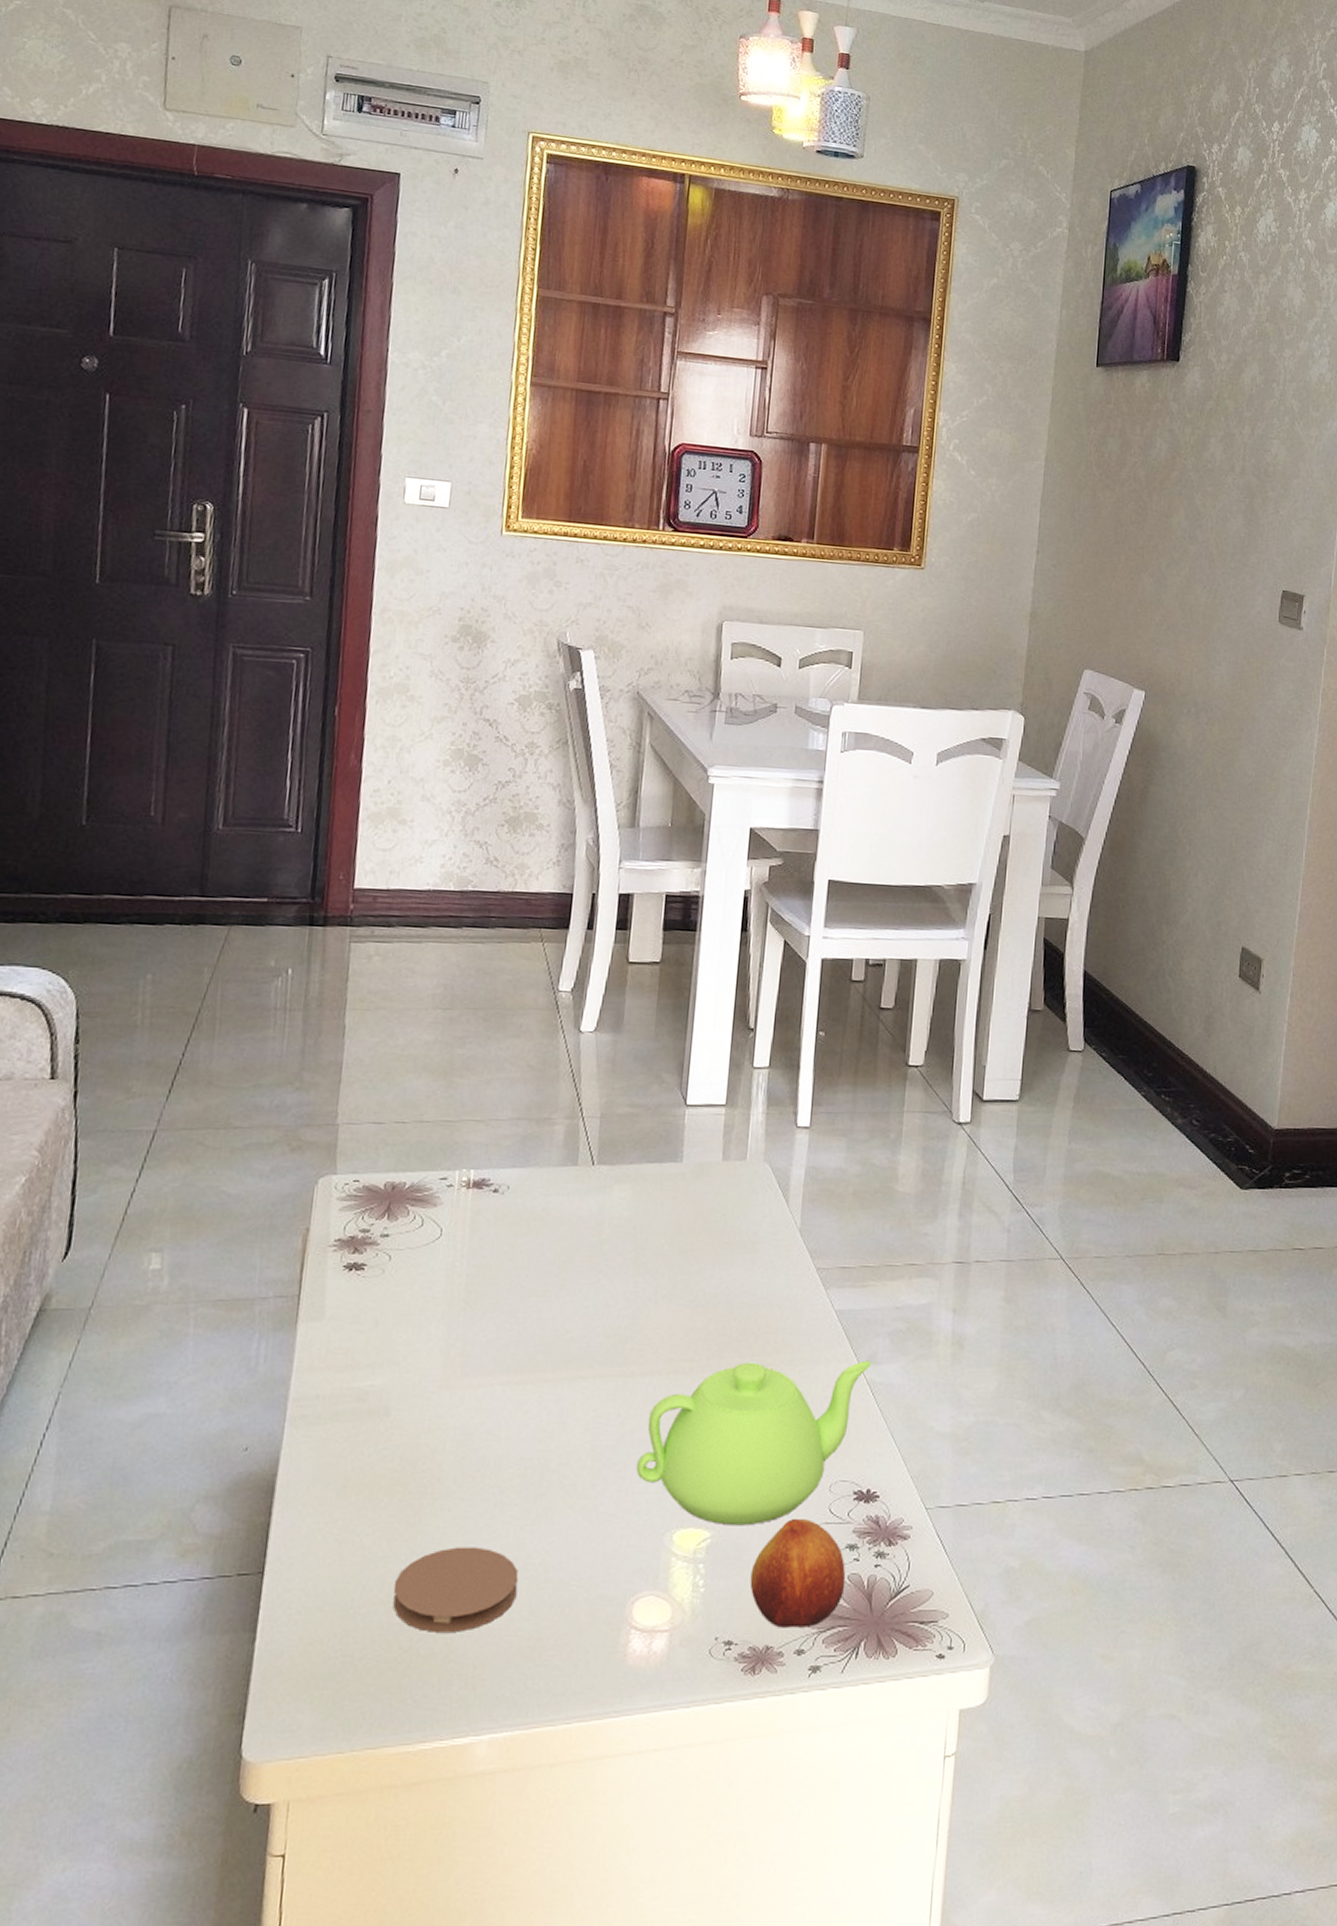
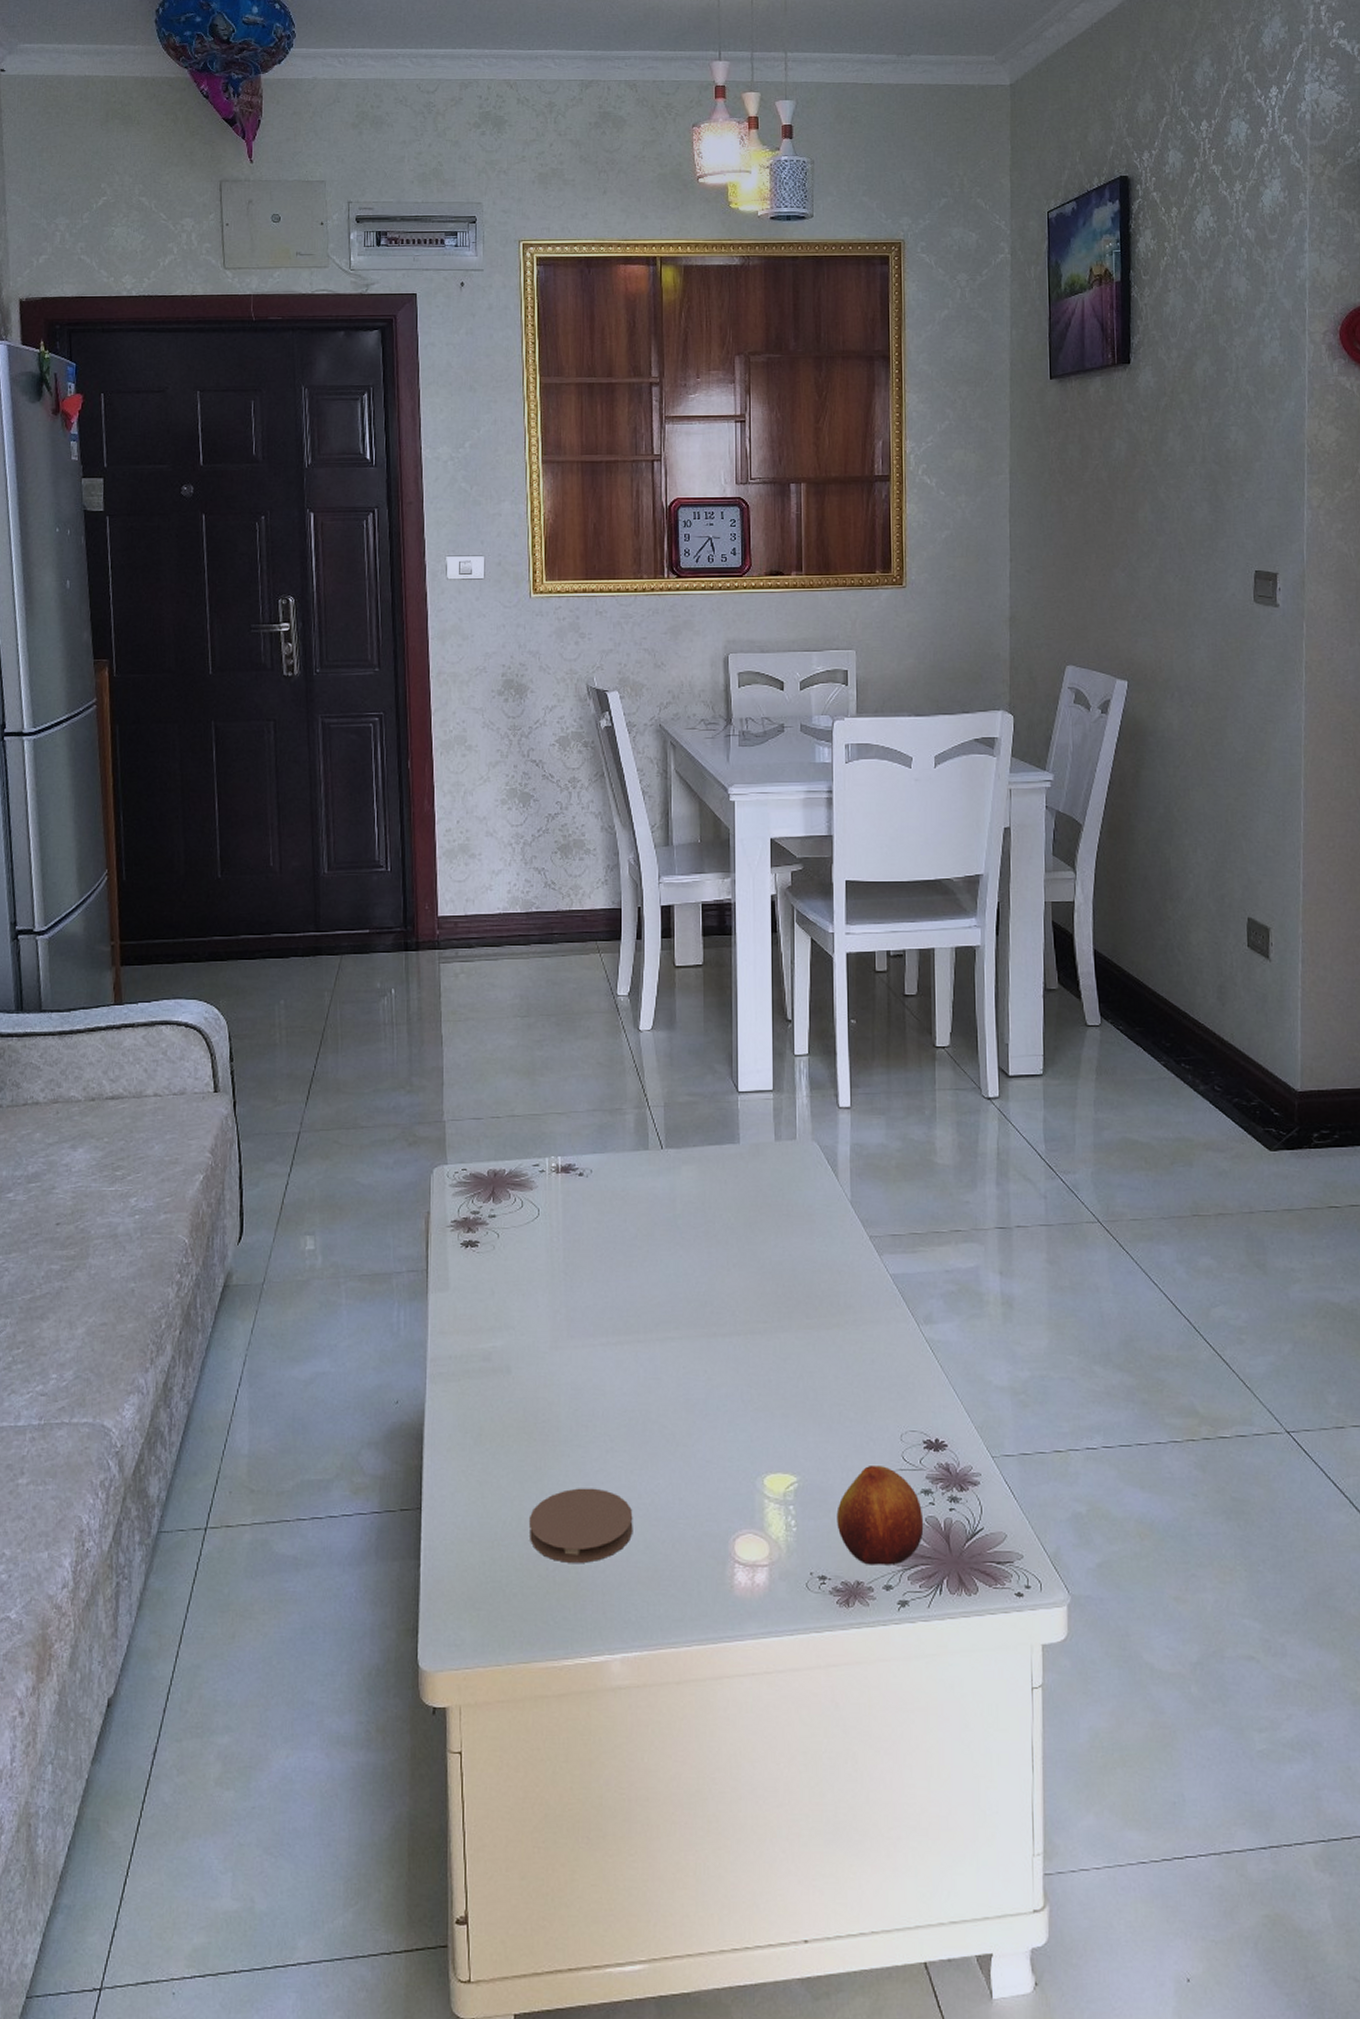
teapot: present [636,1360,872,1526] -> none [725,1320,928,1472]

